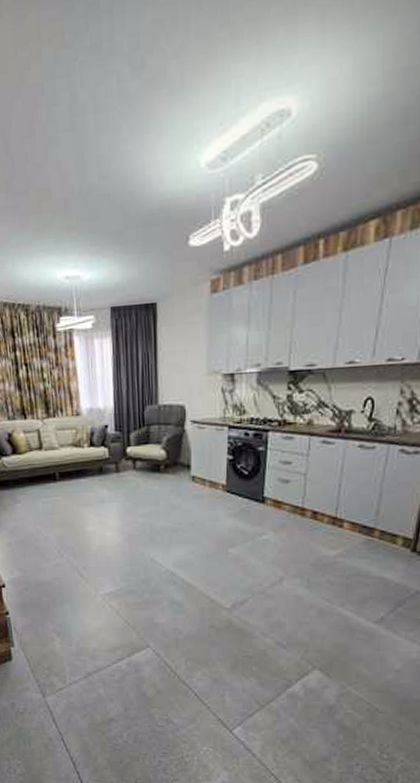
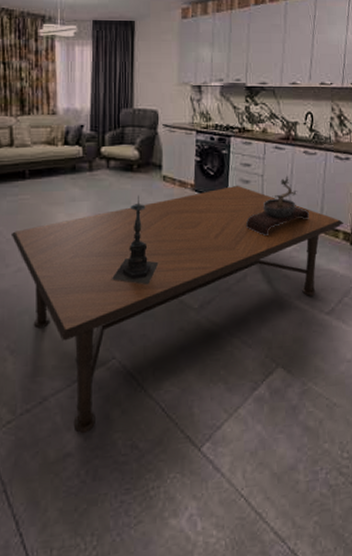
dining table: none [47,485,404,706] -> present [10,185,343,434]
candle holder: none [142,497,189,584] -> present [111,196,159,285]
bonsai tree: none [283,474,361,541] -> present [245,175,309,237]

